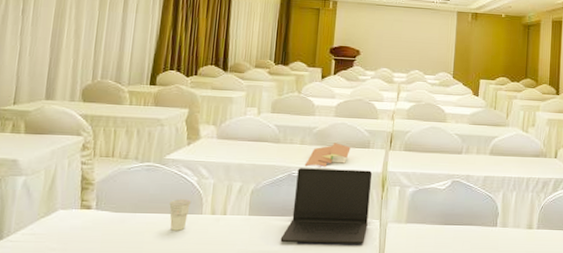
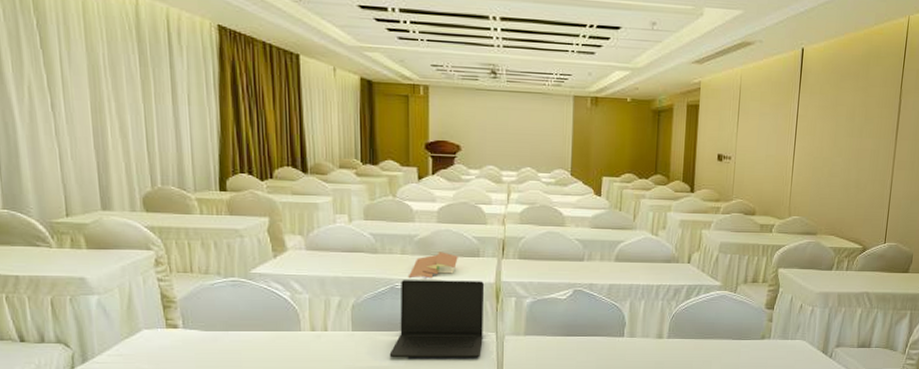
cup: present [169,199,192,231] -> none [263,316,288,348]

